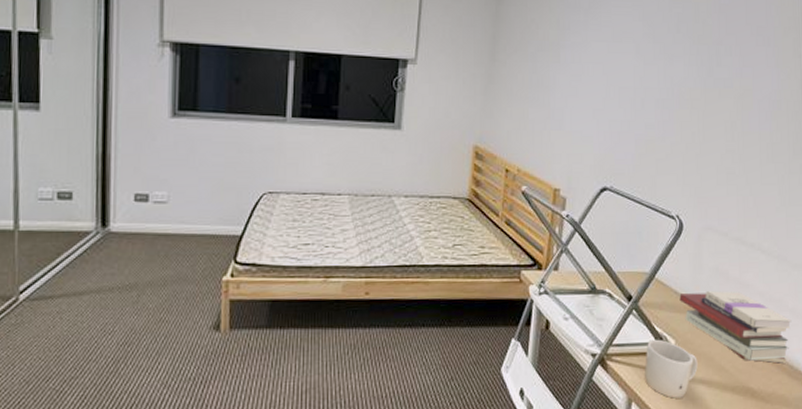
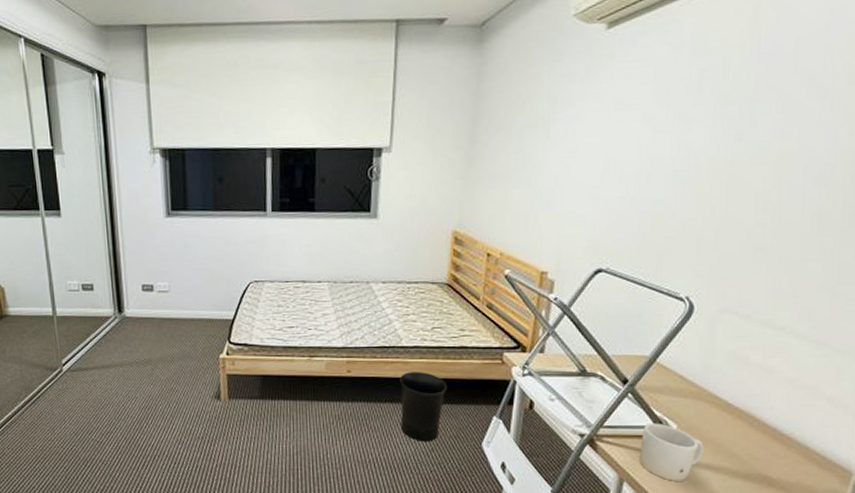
waste bin: none [420,292,468,370] -> present [400,372,448,441]
books: present [679,291,792,364] -> none [685,376,829,454]

